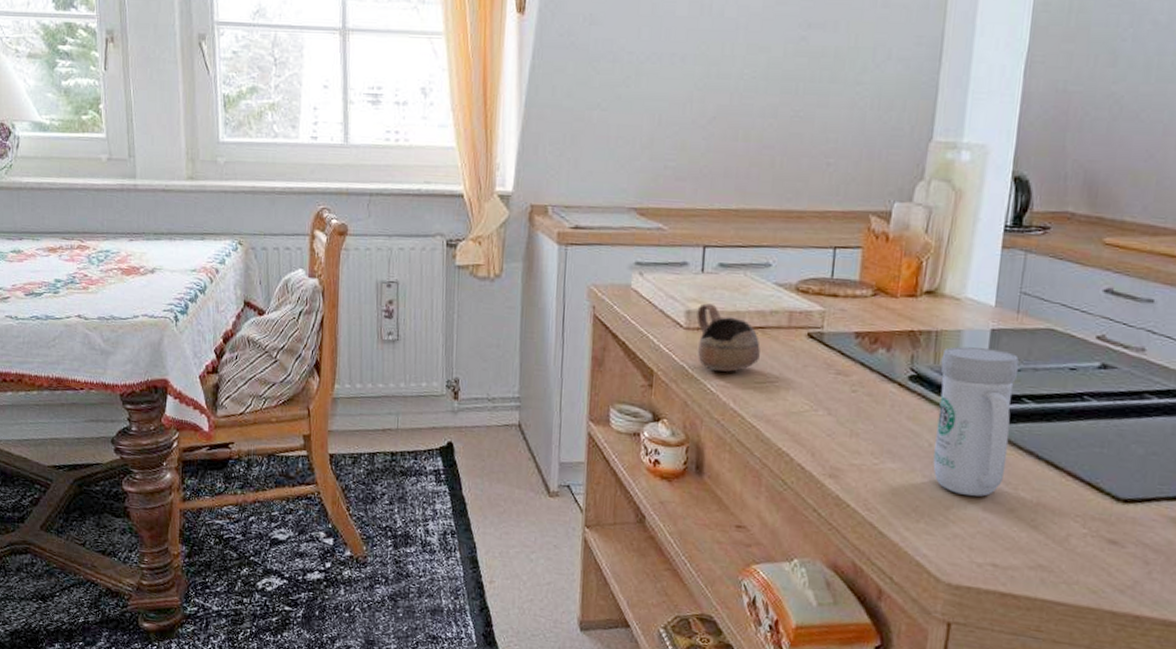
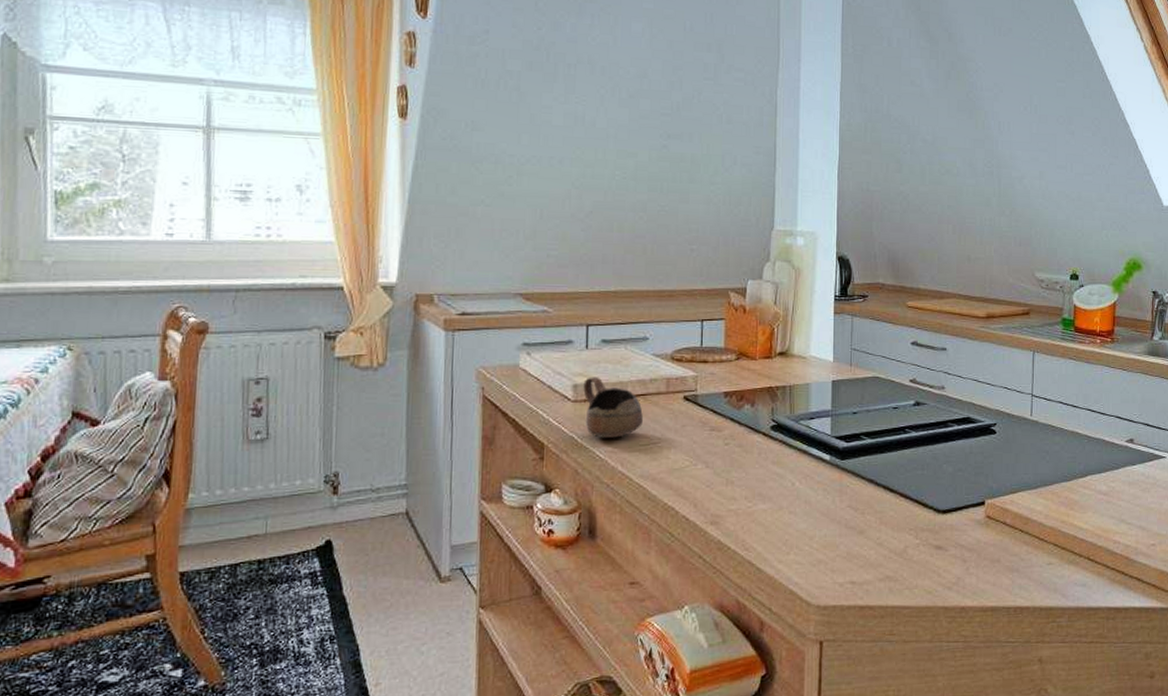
mug: present [933,346,1019,497] -> none [795,397,856,524]

